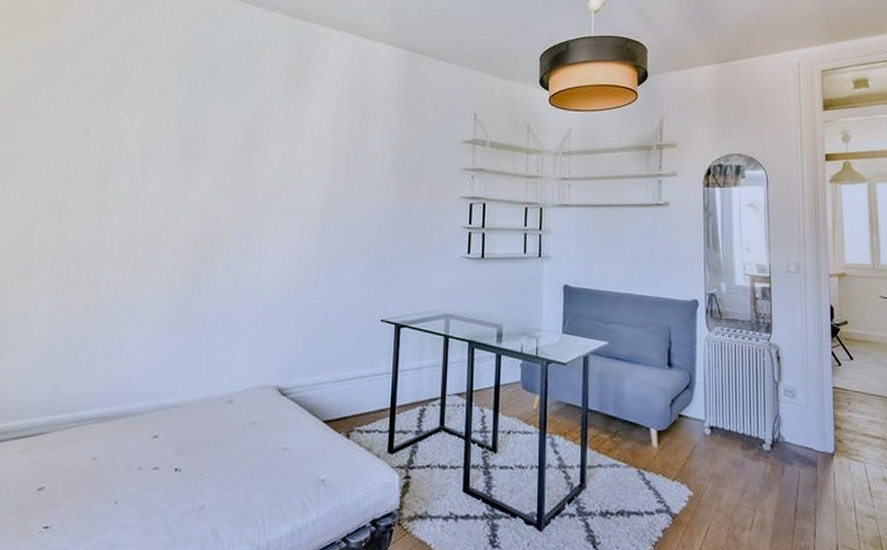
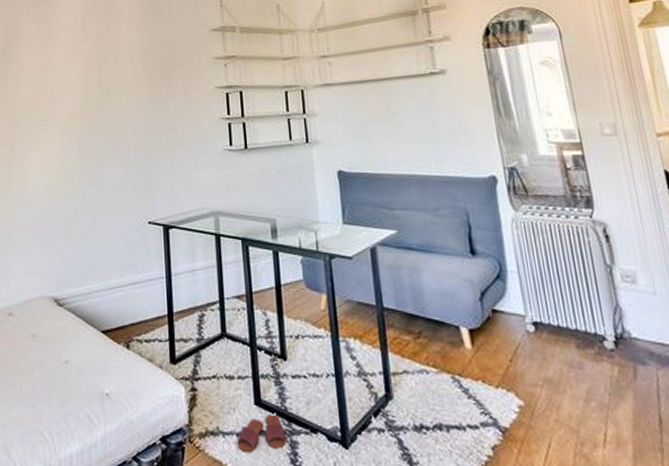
slippers: none [442,500,487,534] -> present [237,414,286,452]

